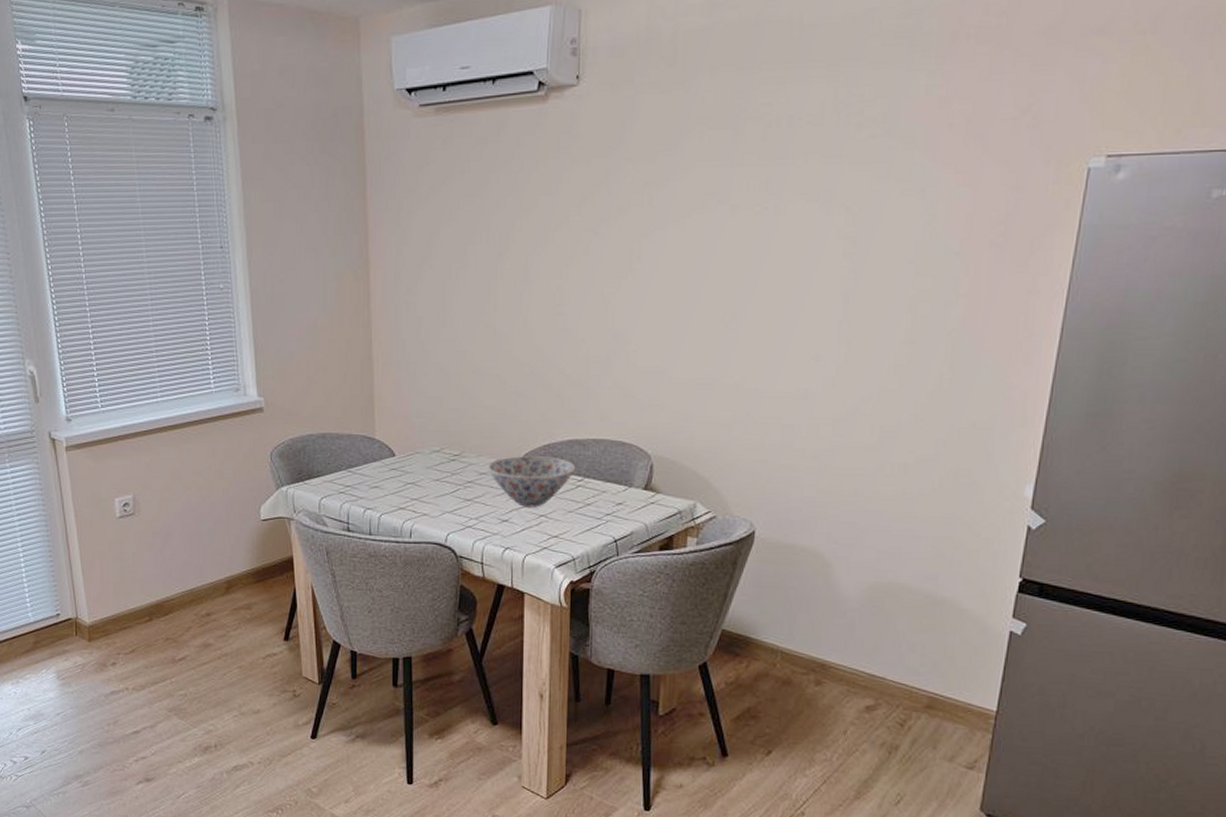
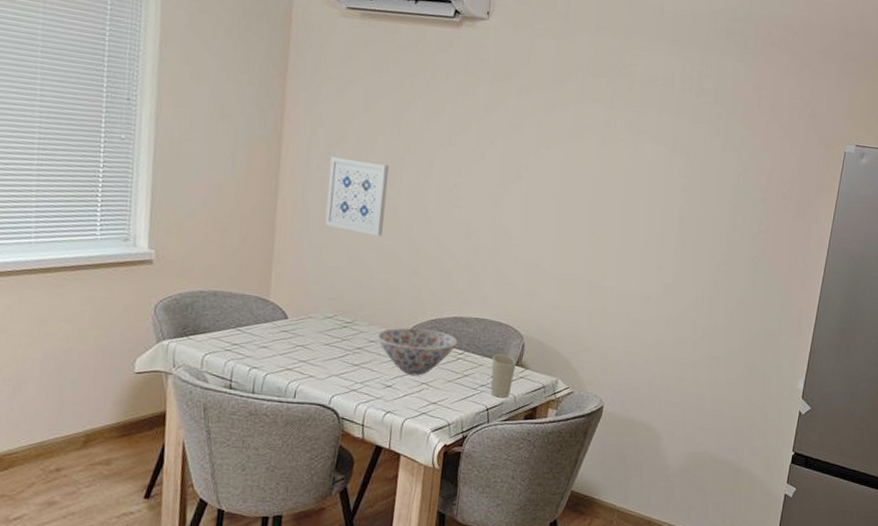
wall art: none [420,276,483,358] -> present [324,156,390,236]
cup: none [616,478,645,527] -> present [491,354,516,398]

